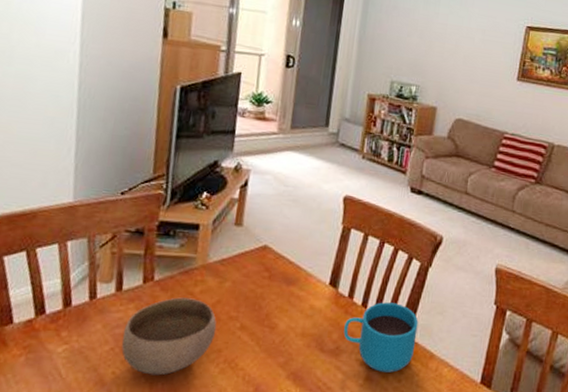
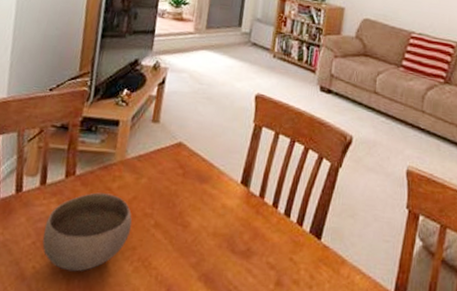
cup: present [343,302,419,373] -> none [254,203,329,278]

